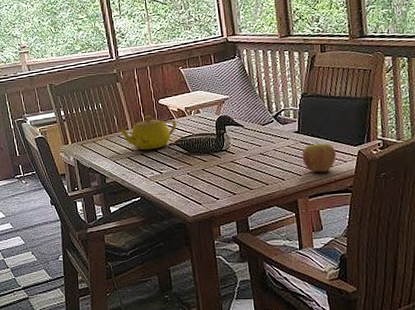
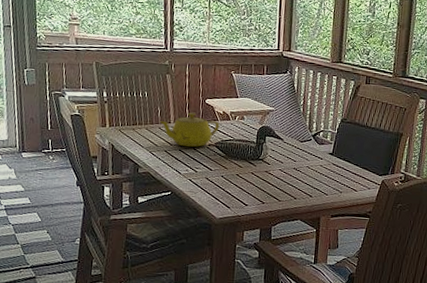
apple: present [302,143,336,173] -> none [331,167,362,196]

